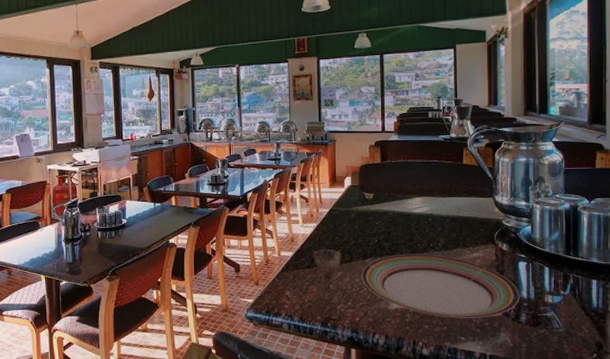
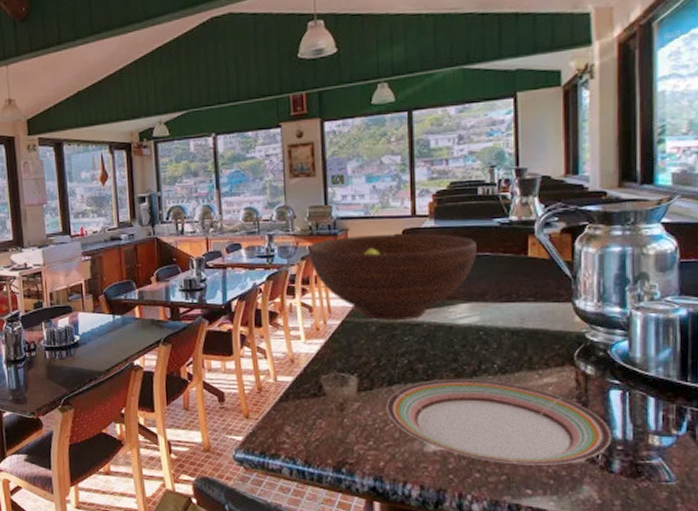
fruit bowl: none [306,145,427,210] -> present [308,233,477,321]

